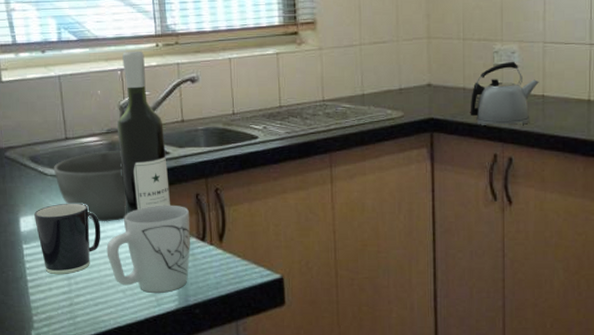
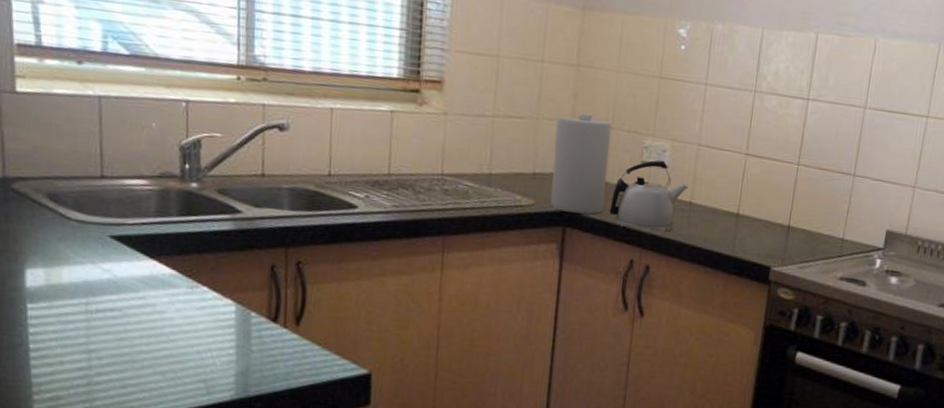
mug: present [34,203,101,275] -> none [47,257,140,347]
bowl: present [53,150,127,222] -> none [80,199,178,287]
mug: present [106,205,191,294] -> none [144,273,261,380]
bottle: present [116,50,170,215] -> none [173,79,238,281]
paper towel holder: none [414,30,465,119] -> present [550,113,611,215]

